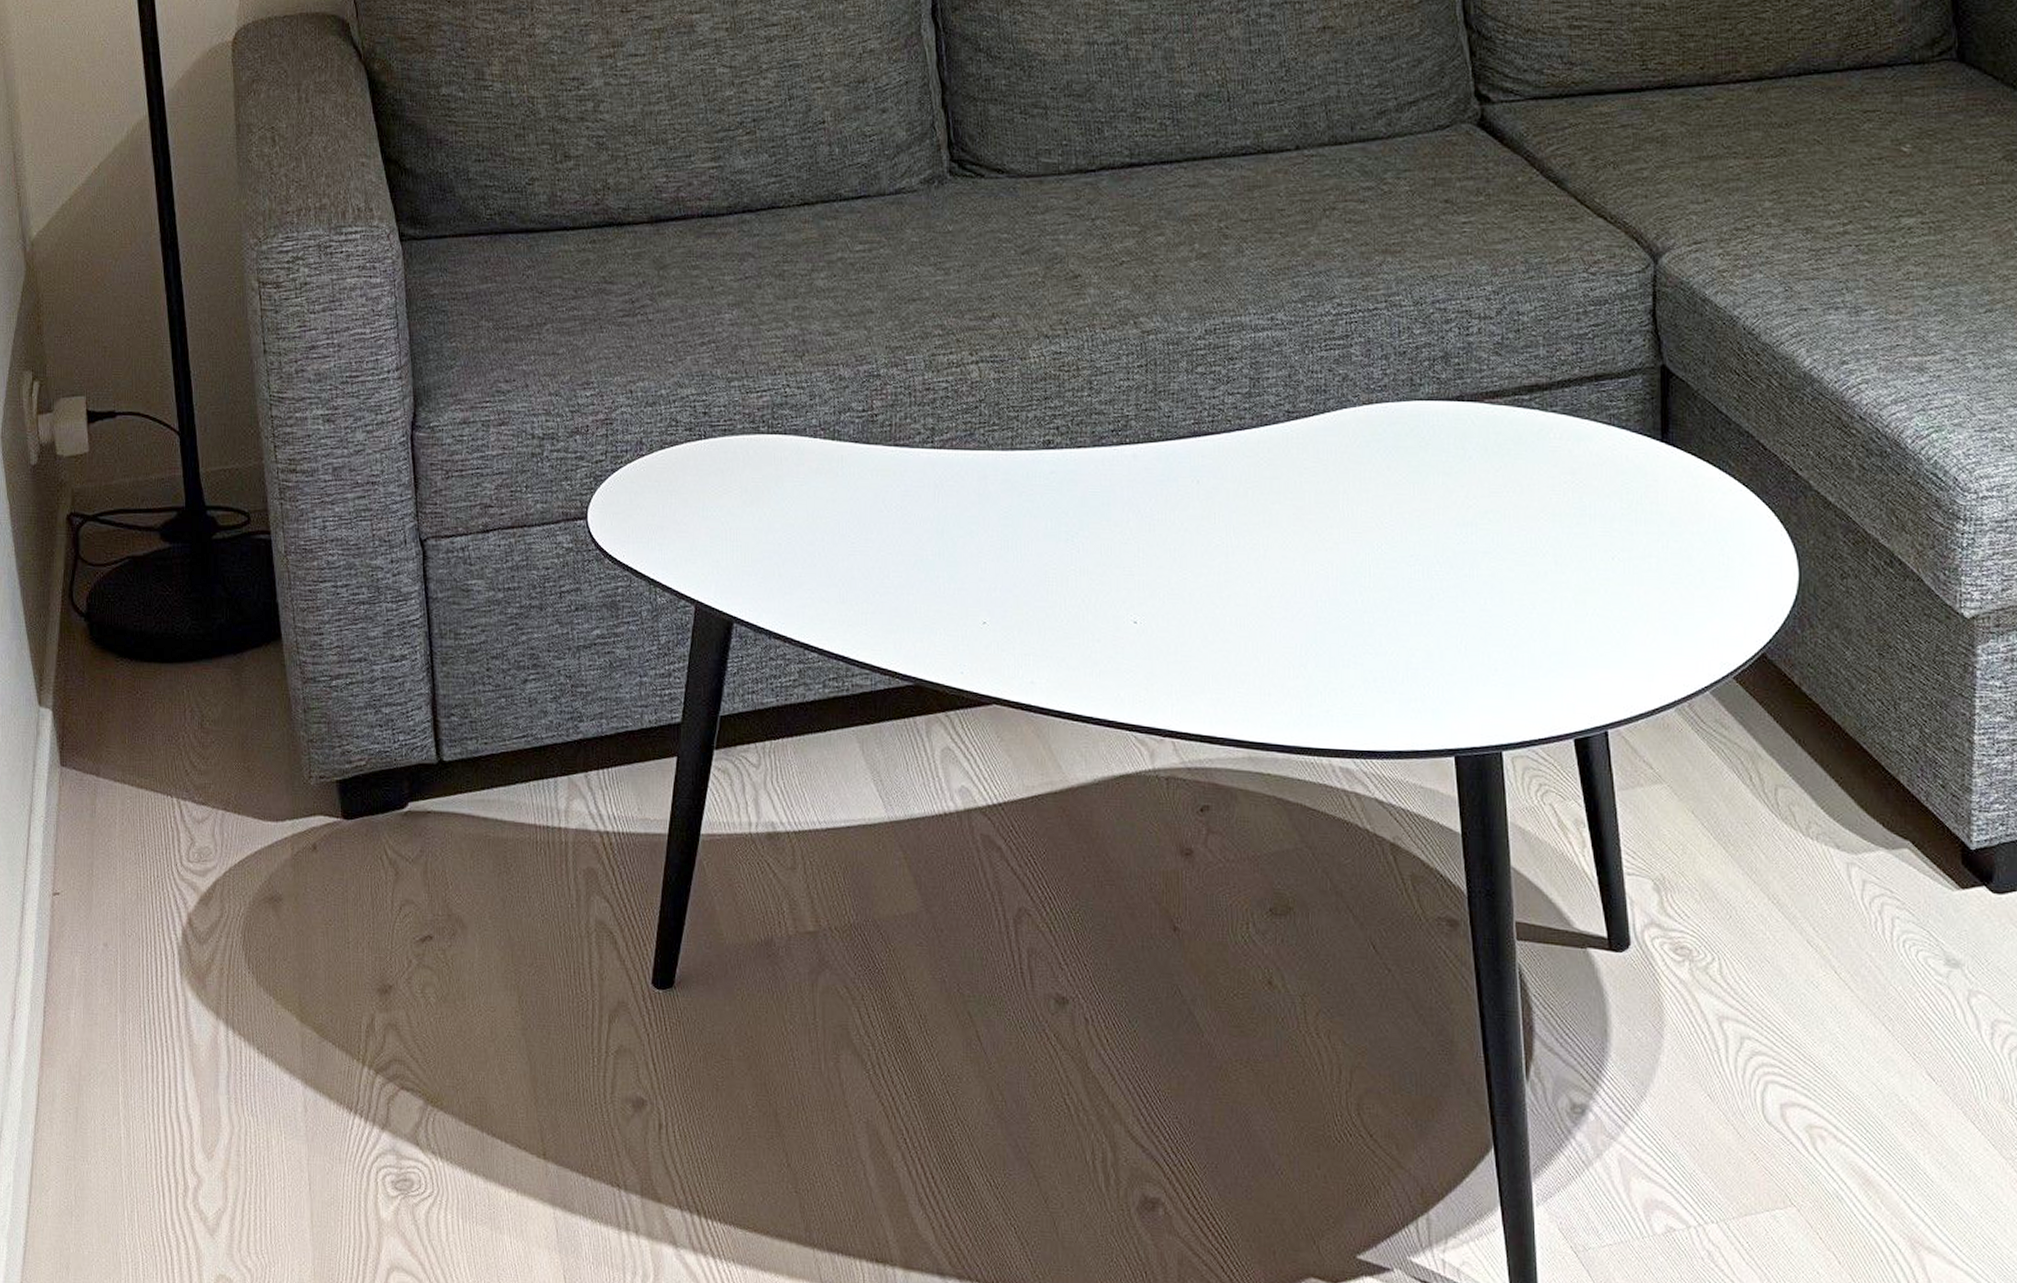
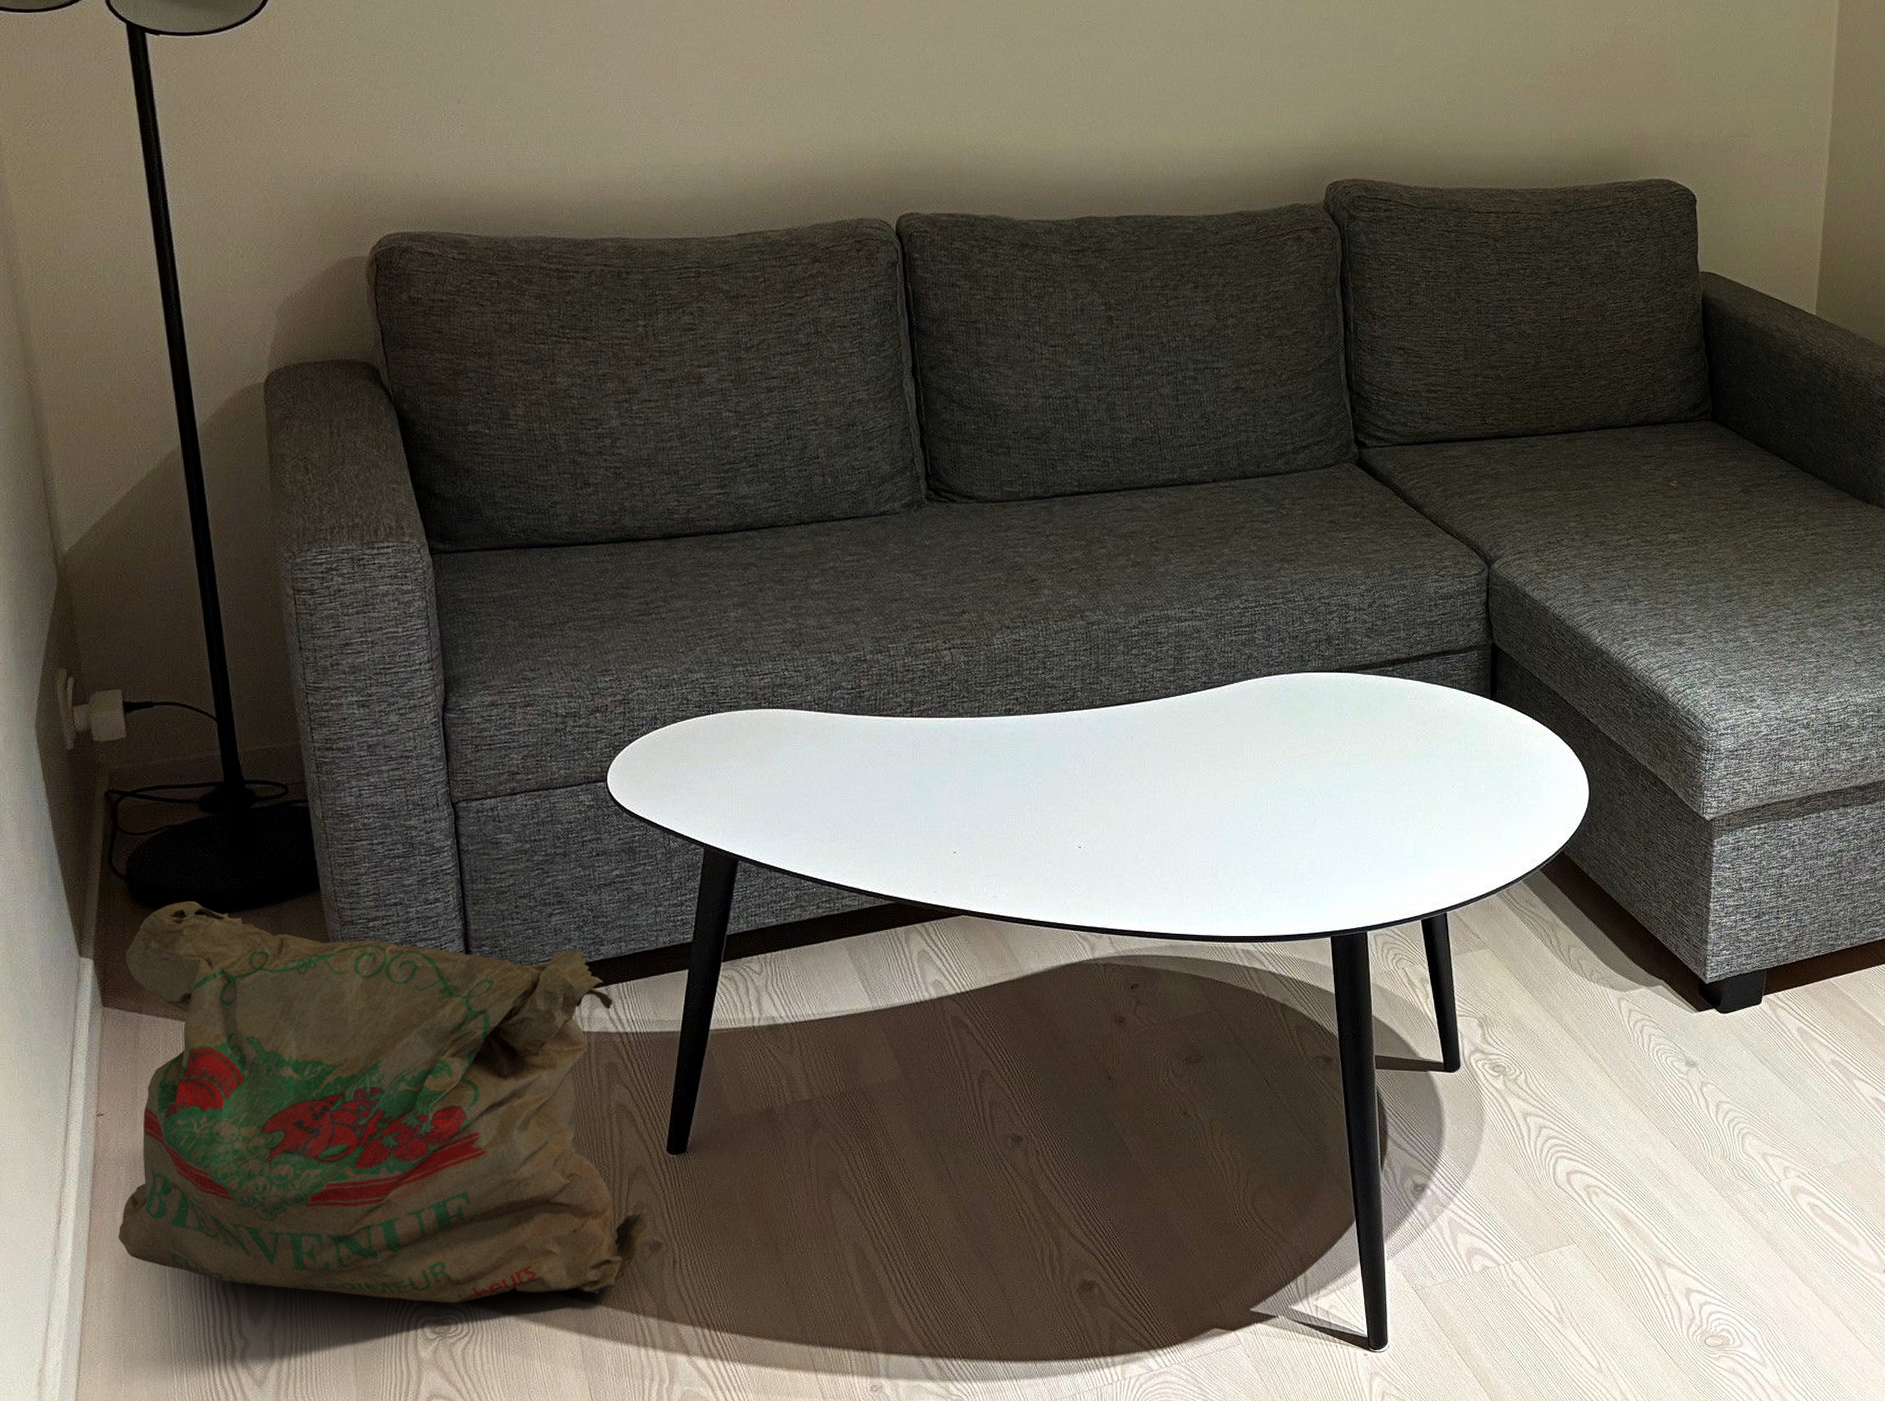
bag: none [71,645,630,1158] -> present [118,900,648,1304]

